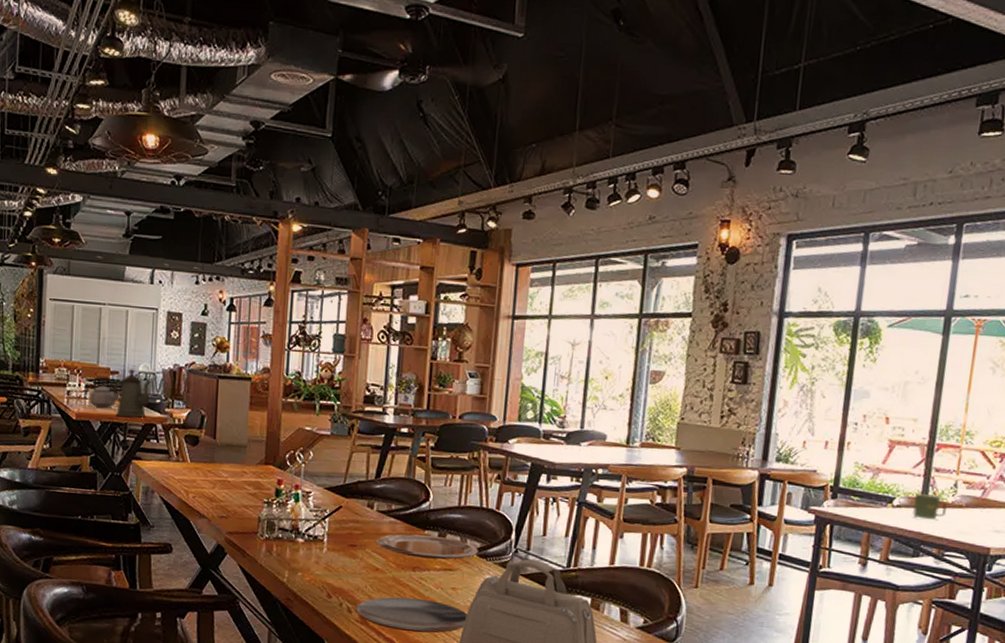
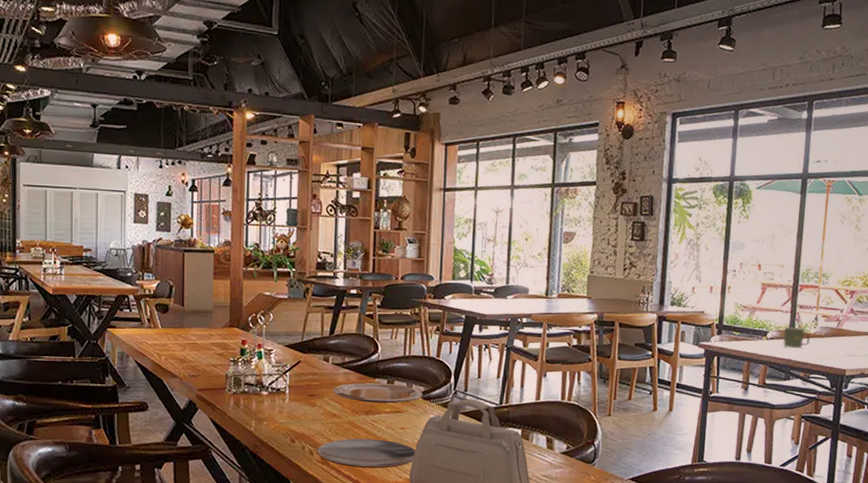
teapot: present [90,376,121,408] -> none [65,253,94,282]
coffee pot: present [112,369,151,418] -> none [86,246,122,290]

